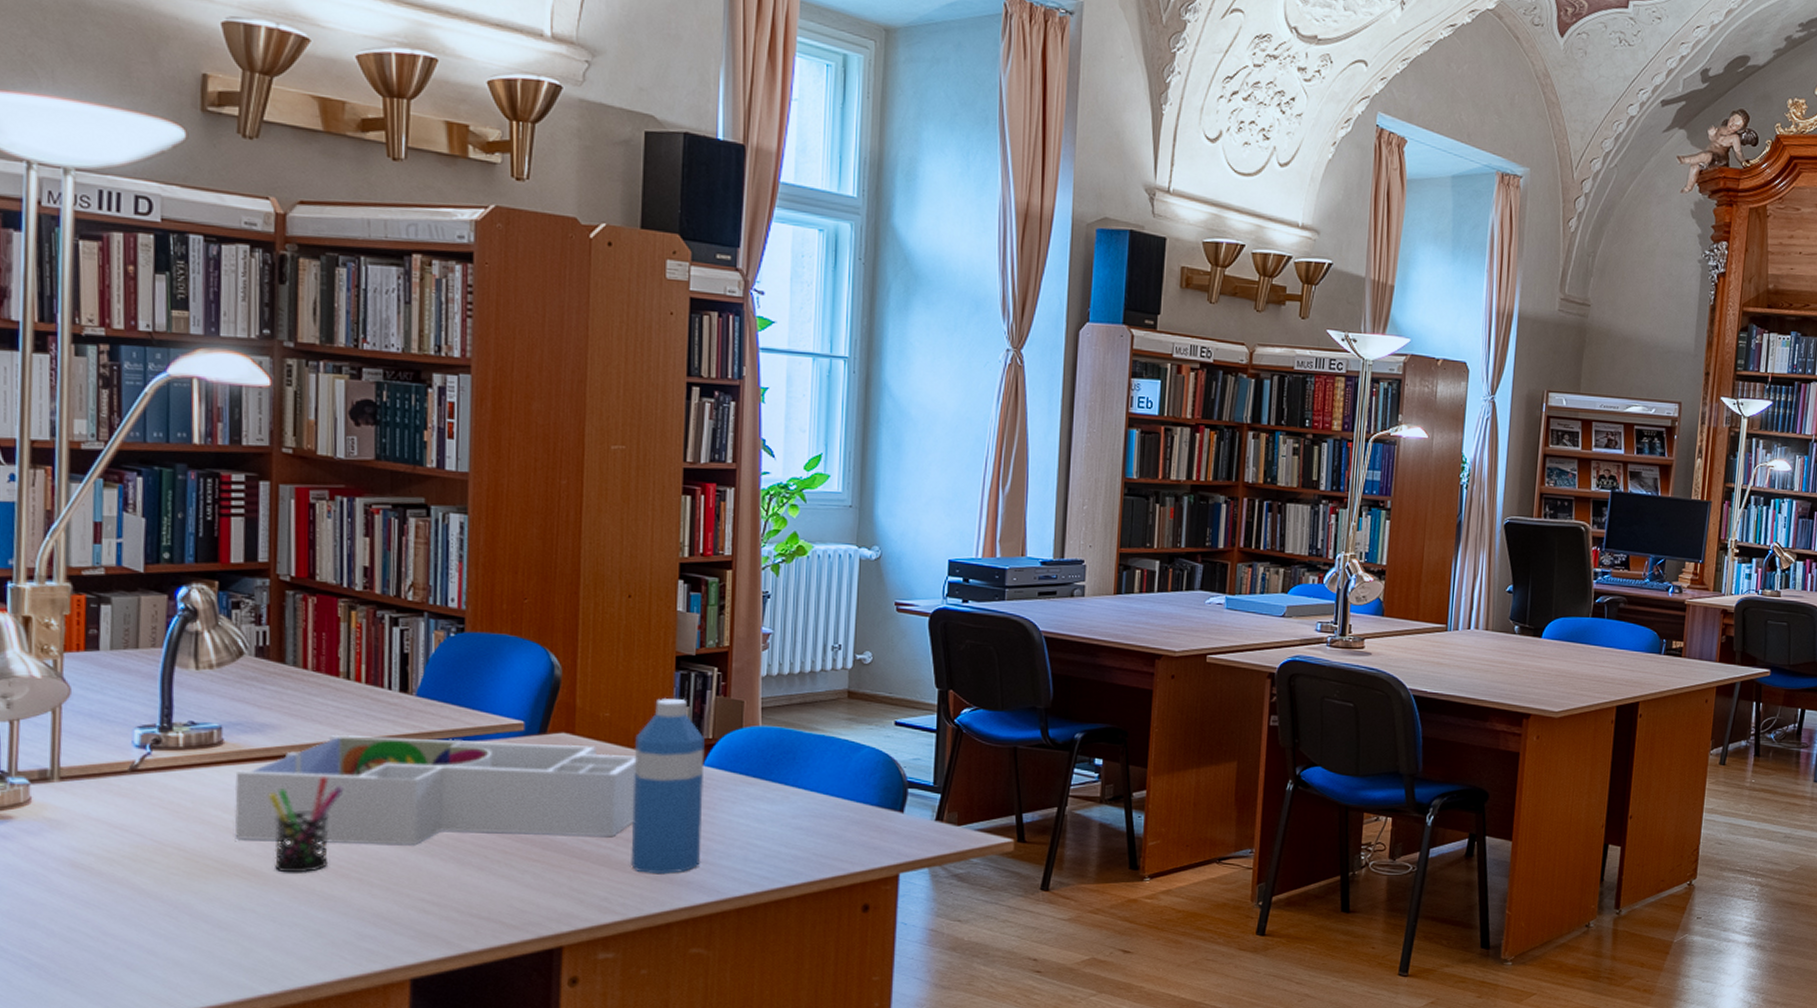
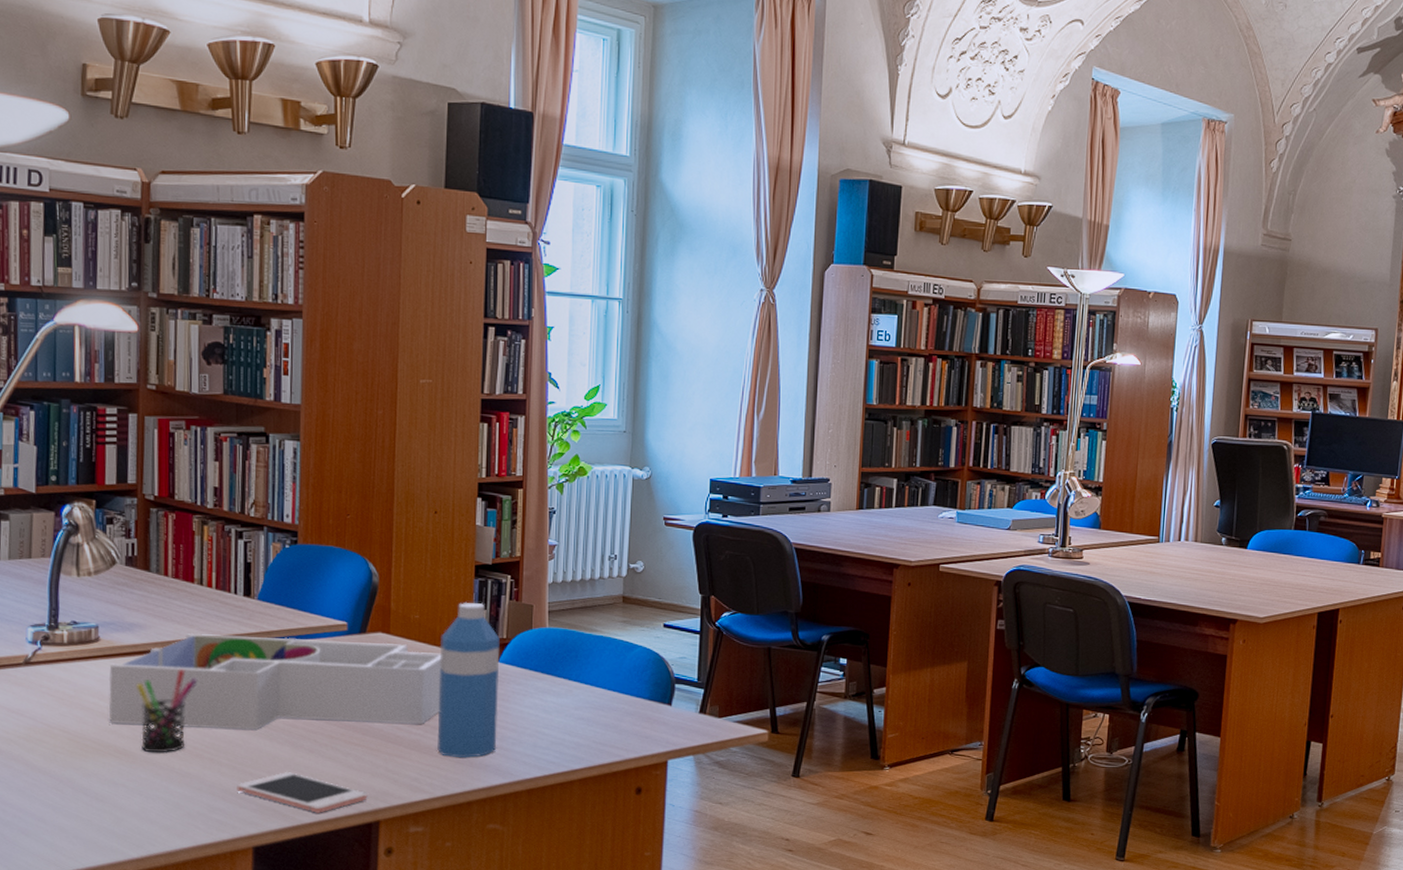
cell phone: none [391,893,548,941] -> present [237,772,368,814]

